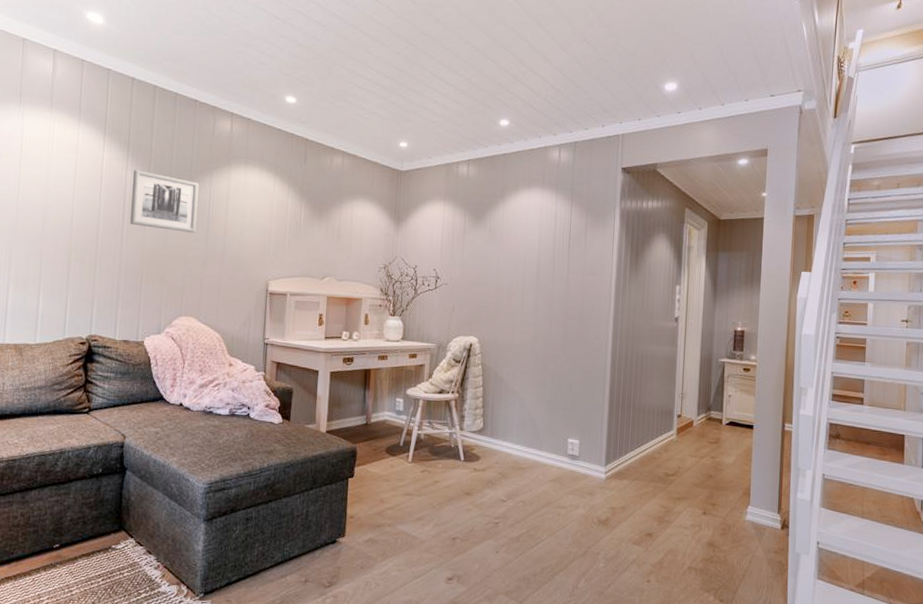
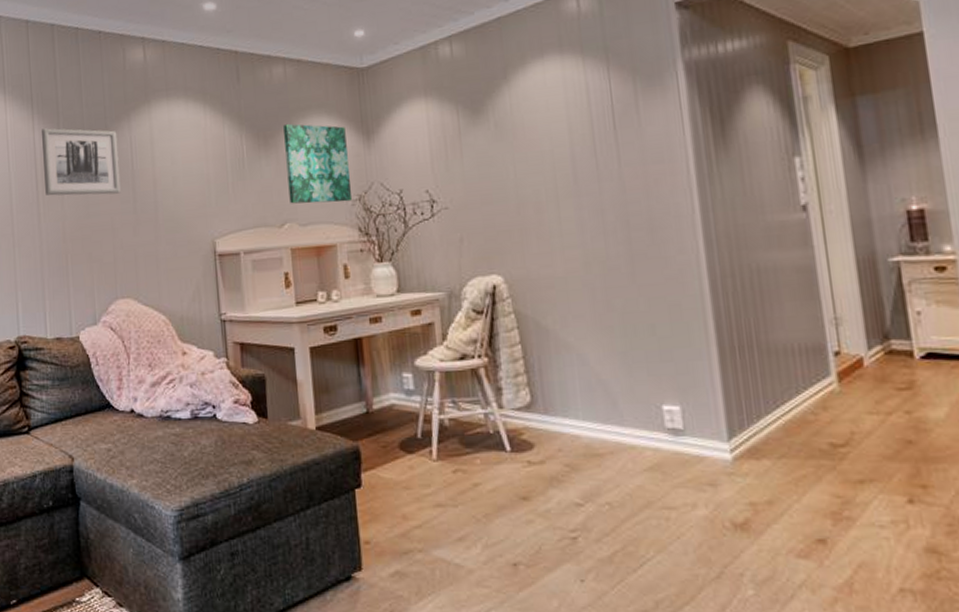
wall art: none [331,202,382,268] -> present [283,123,353,204]

